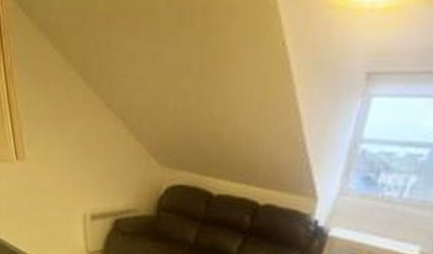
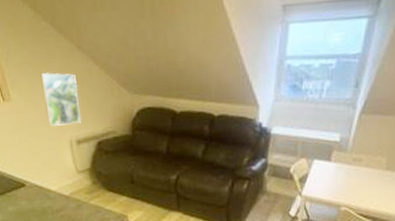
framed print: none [61,132,101,196] -> present [40,73,81,127]

